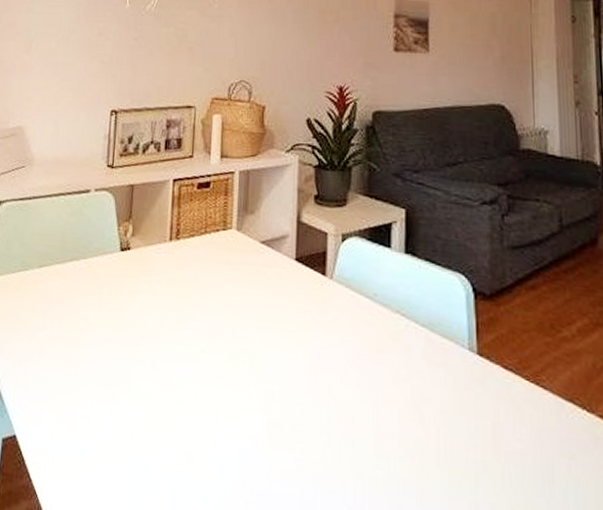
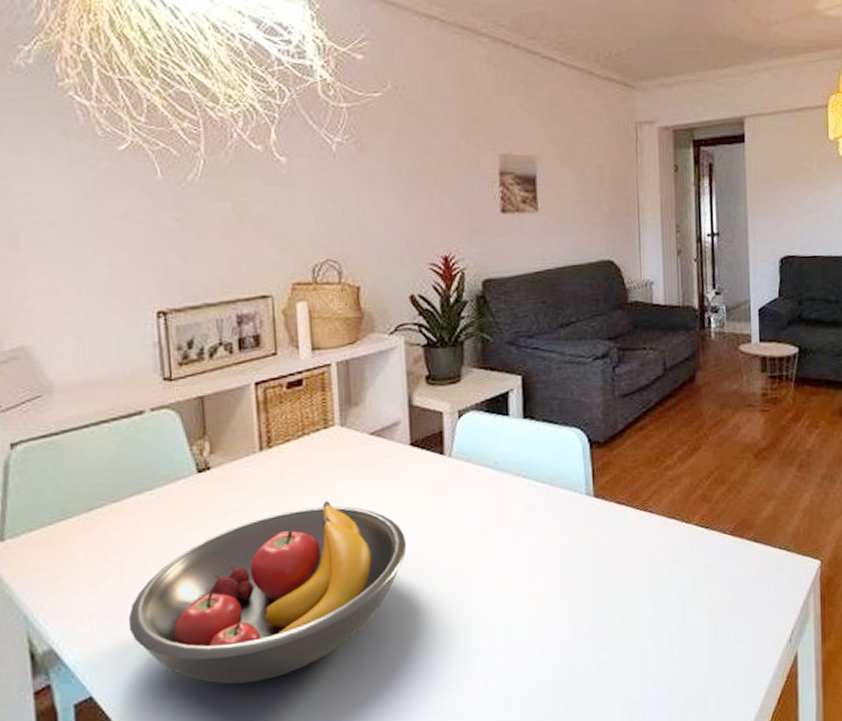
fruit bowl: none [51,299,284,466] -> present [128,500,407,685]

